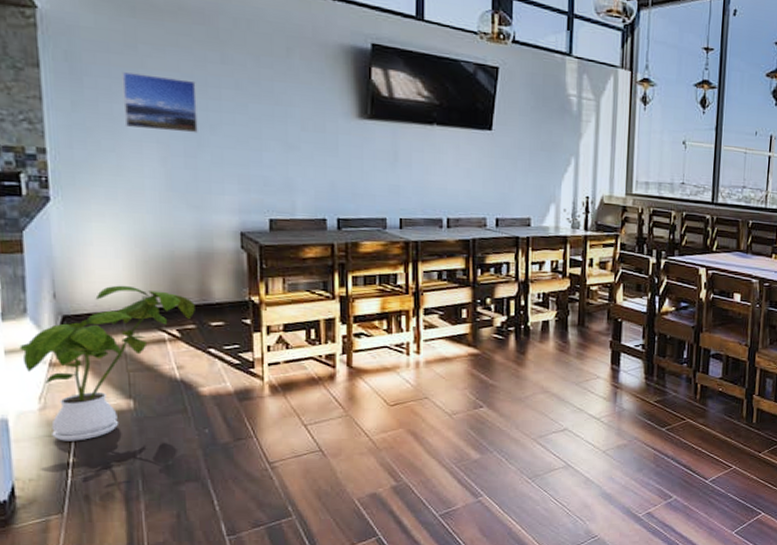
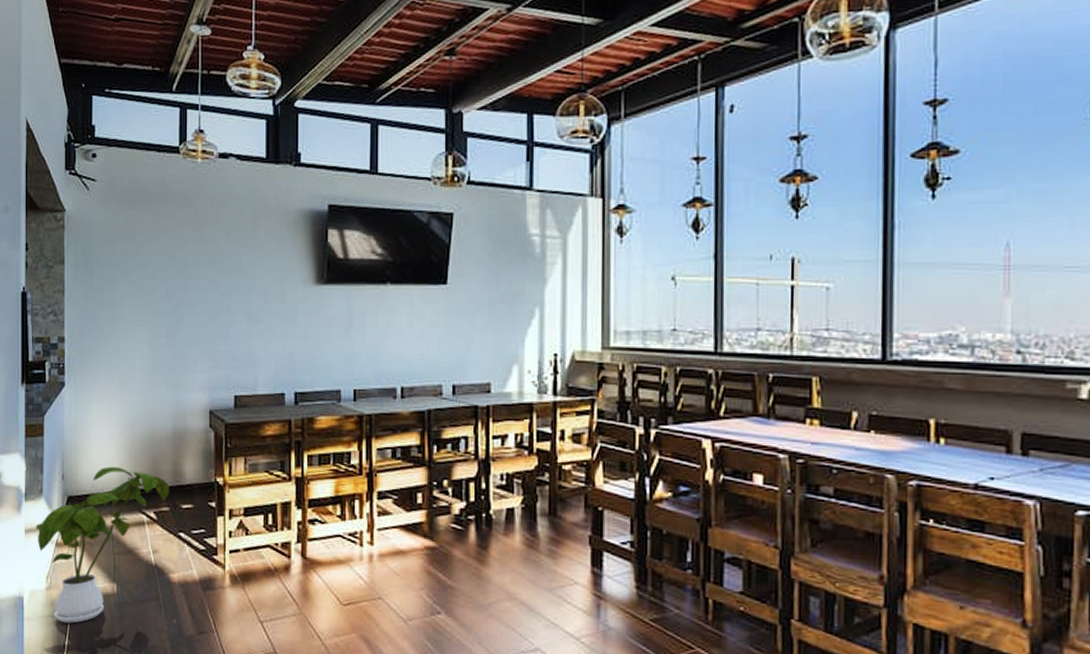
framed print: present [122,72,198,134] -> none [122,260,178,313]

